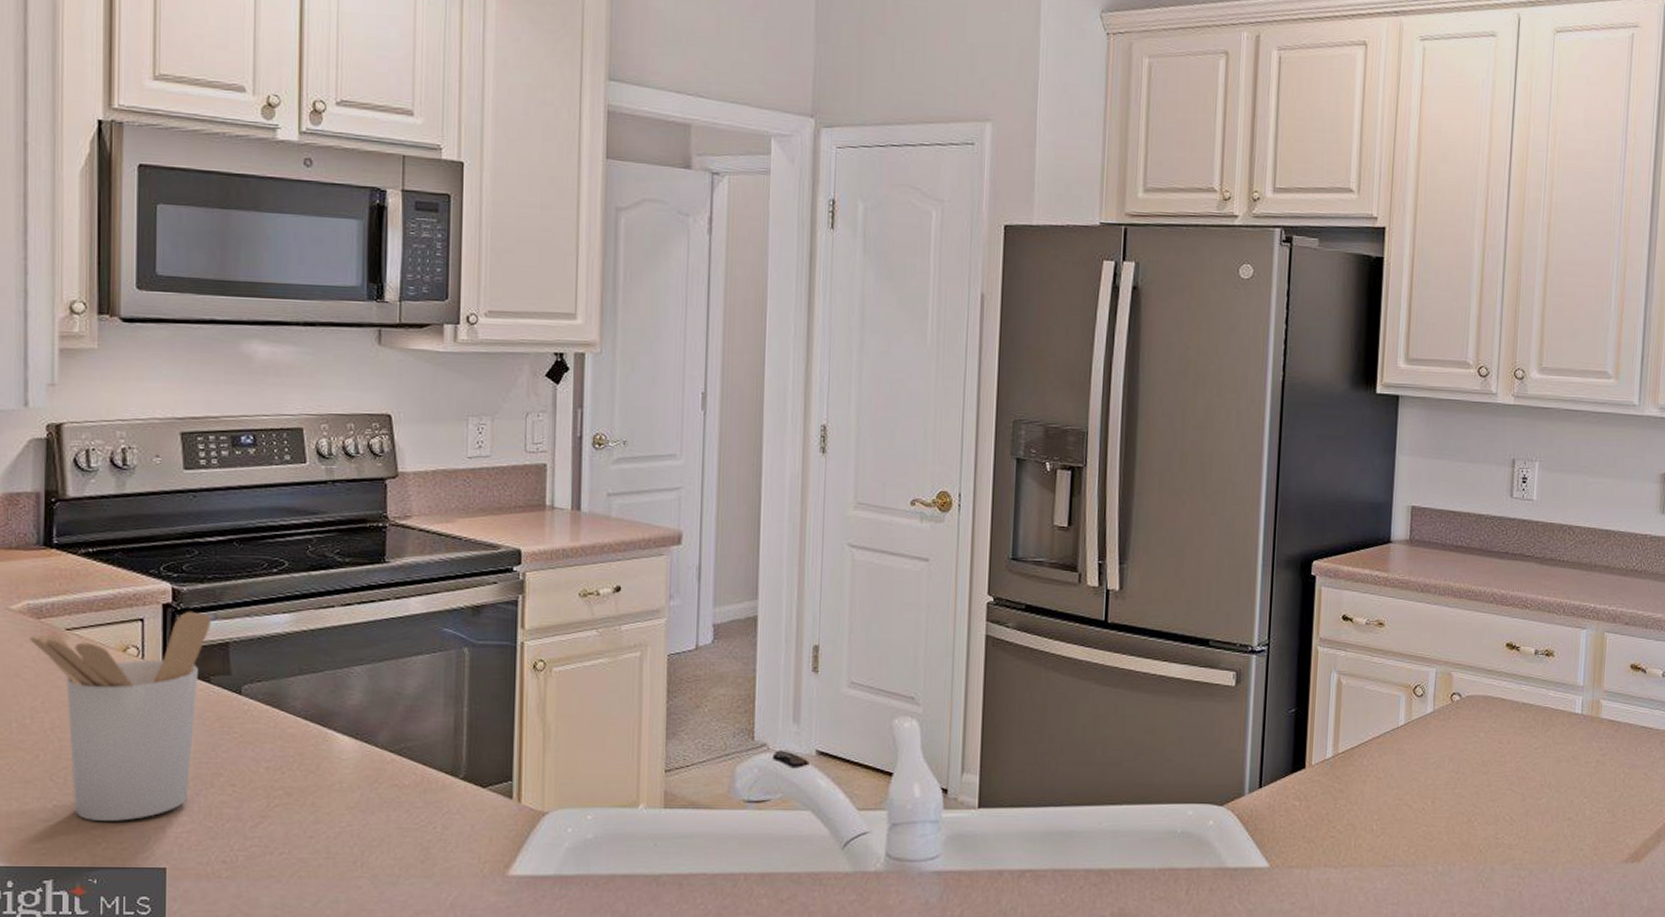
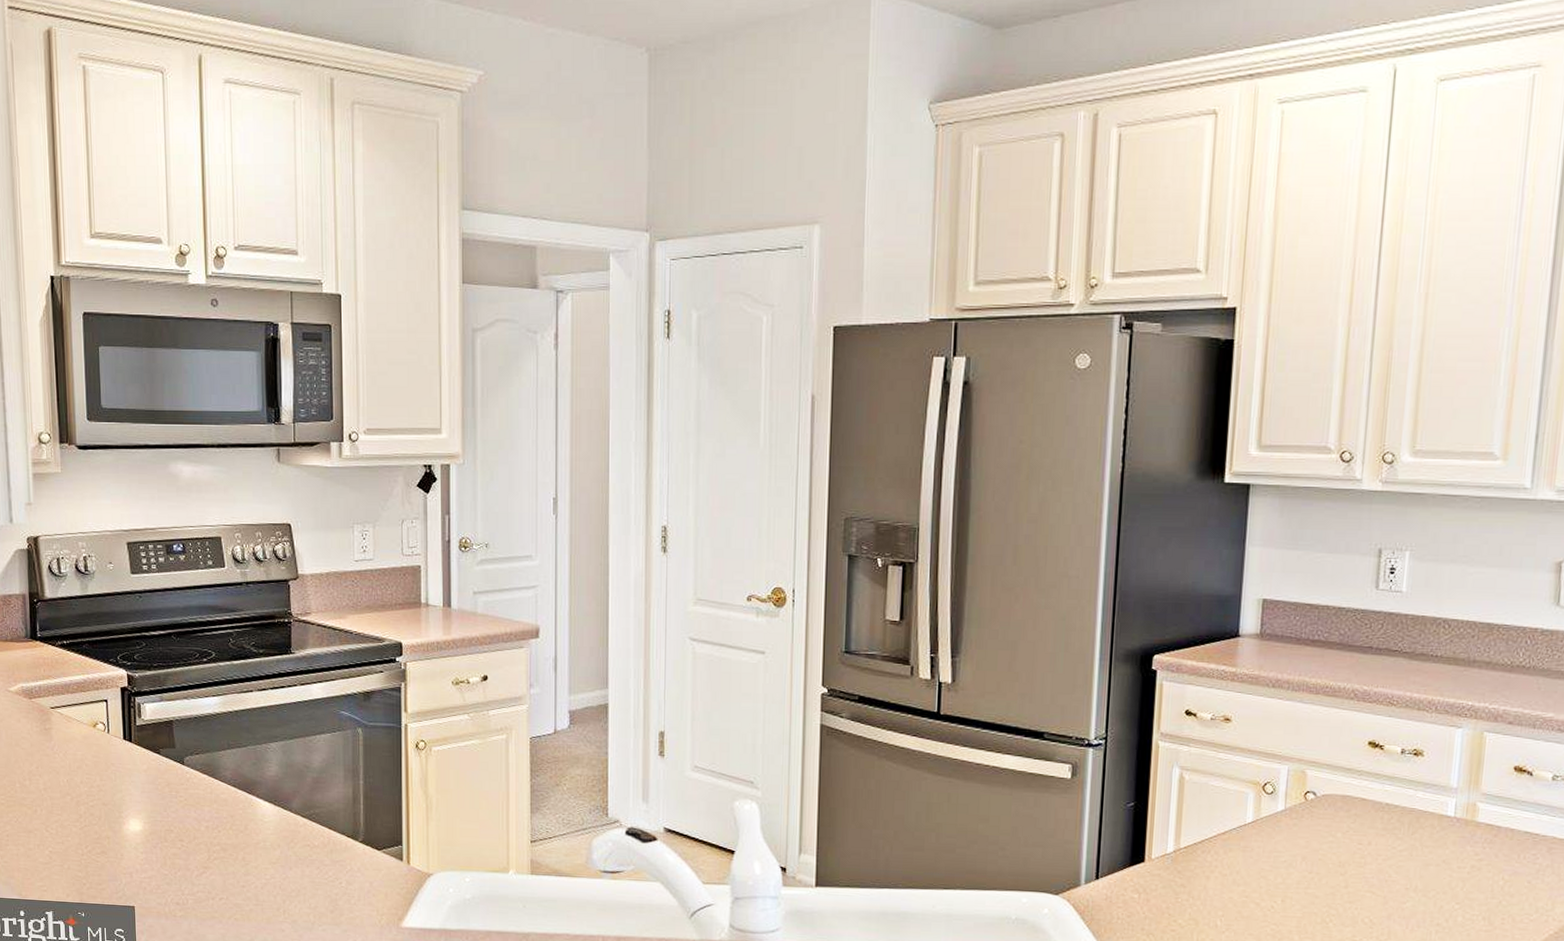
utensil holder: present [29,611,211,821] -> none [24,693,158,866]

